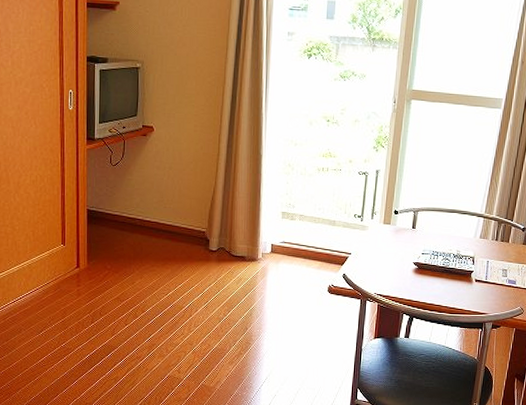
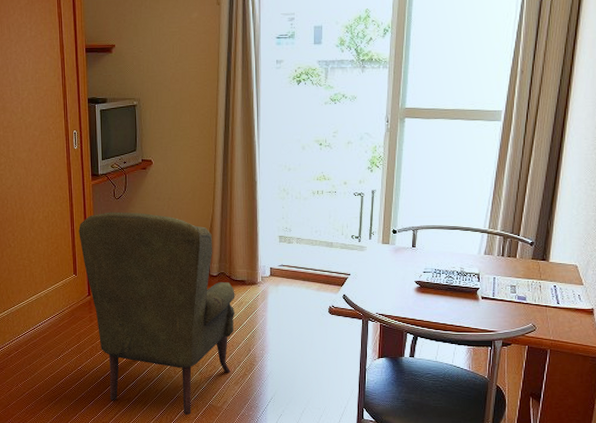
armchair: none [69,179,234,396] -> present [79,212,236,416]

